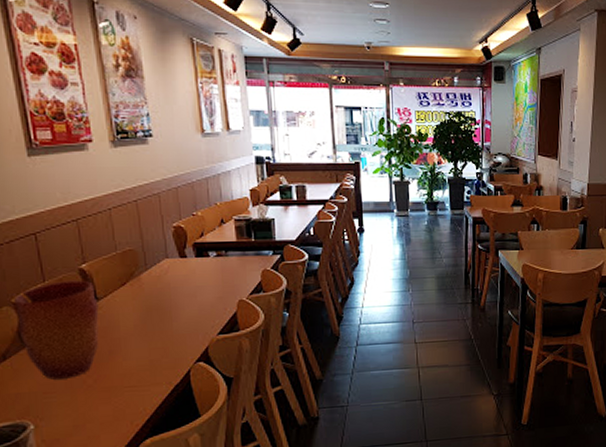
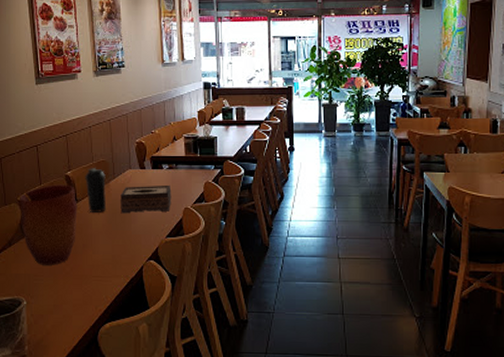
water bottle: none [106,259,137,312] -> present [85,168,106,212]
tissue box: none [156,274,223,311] -> present [120,184,172,214]

